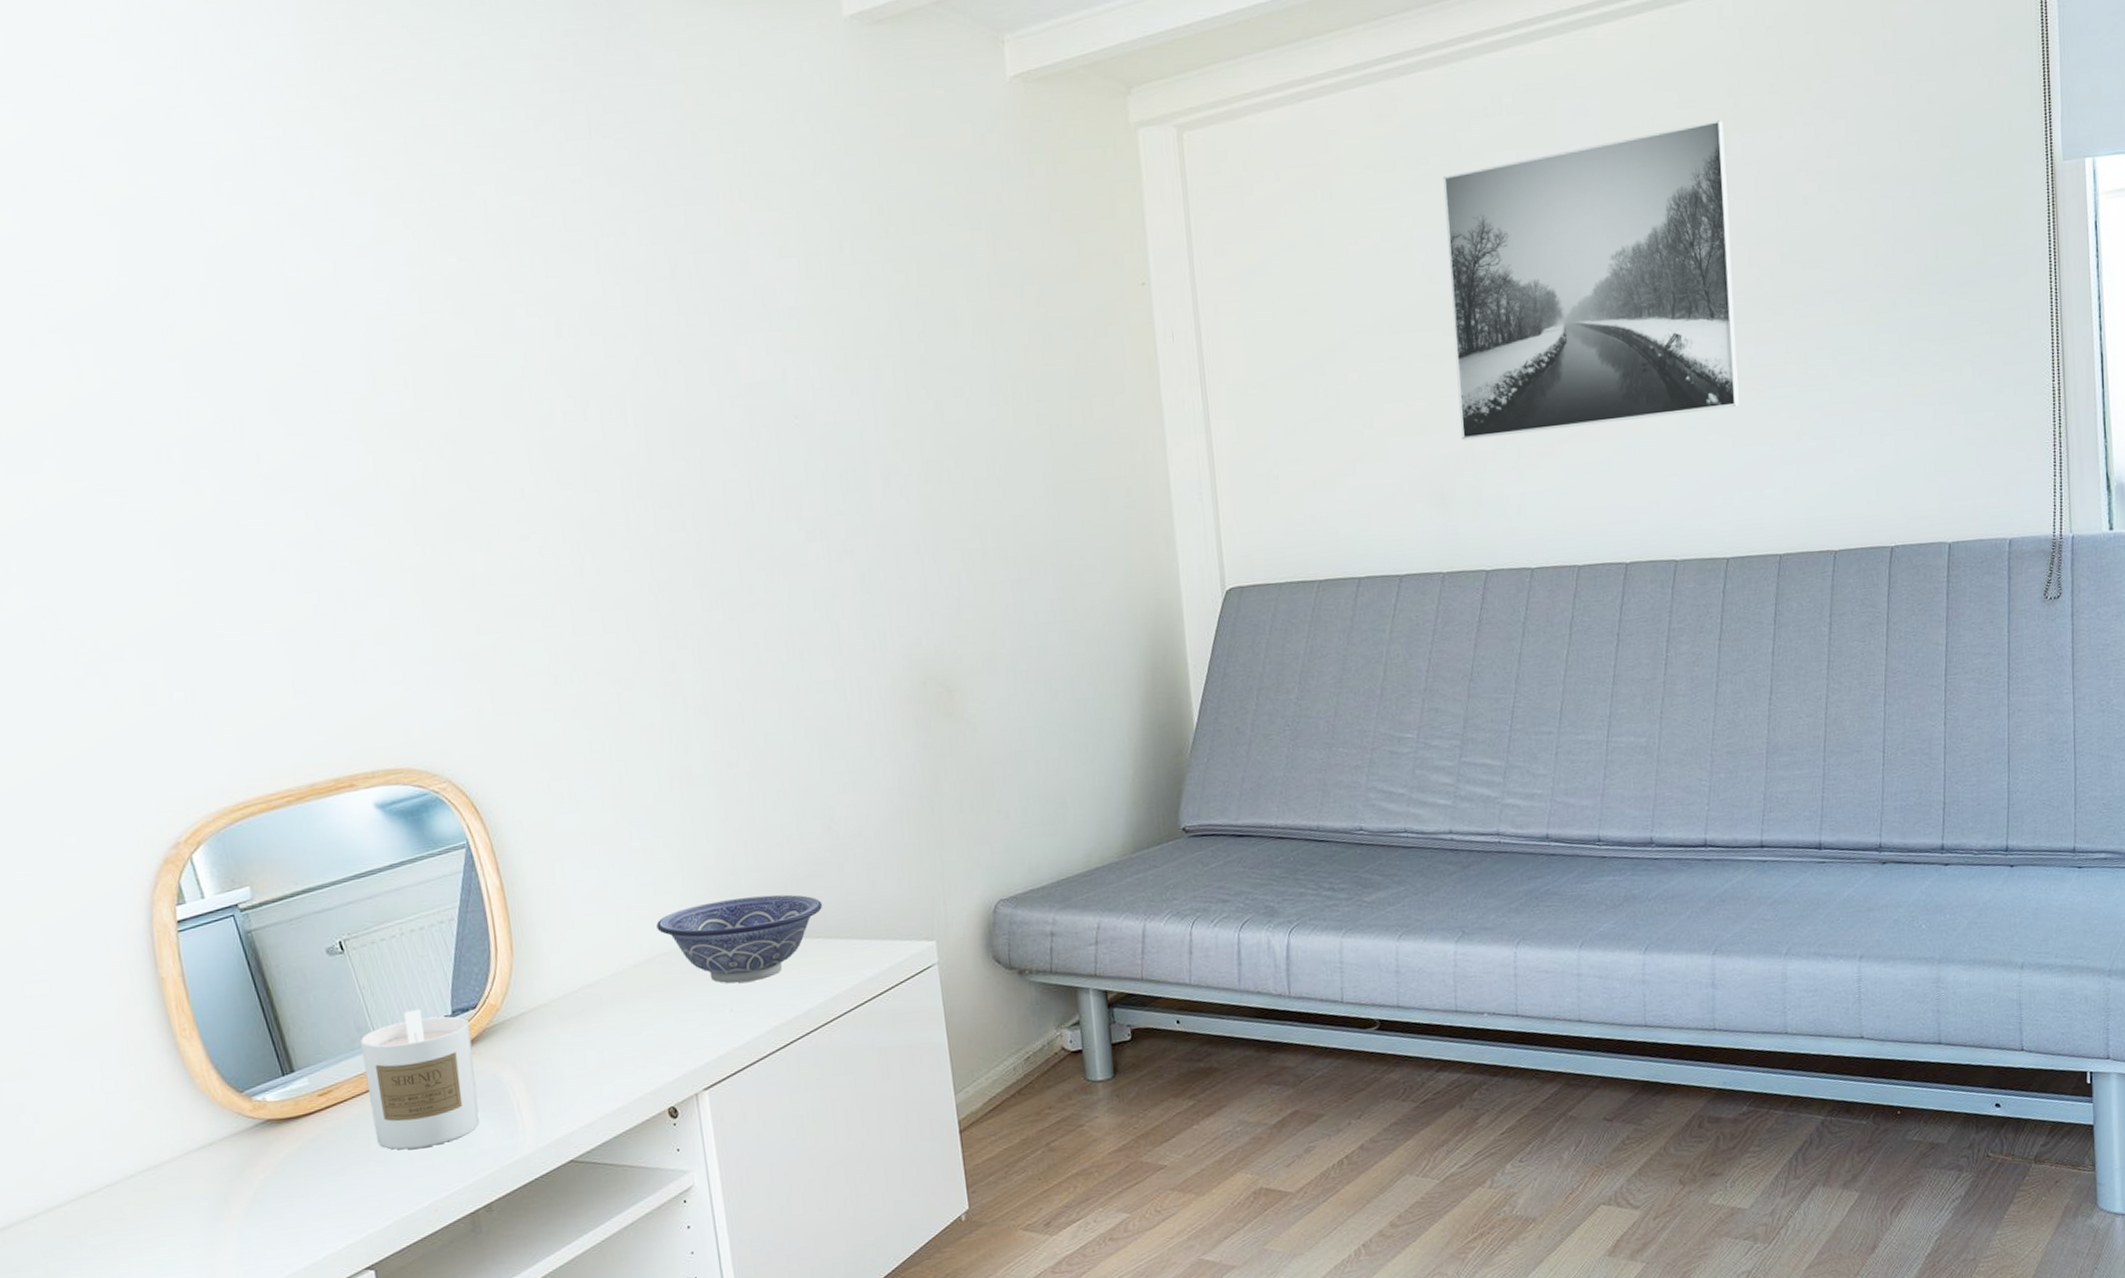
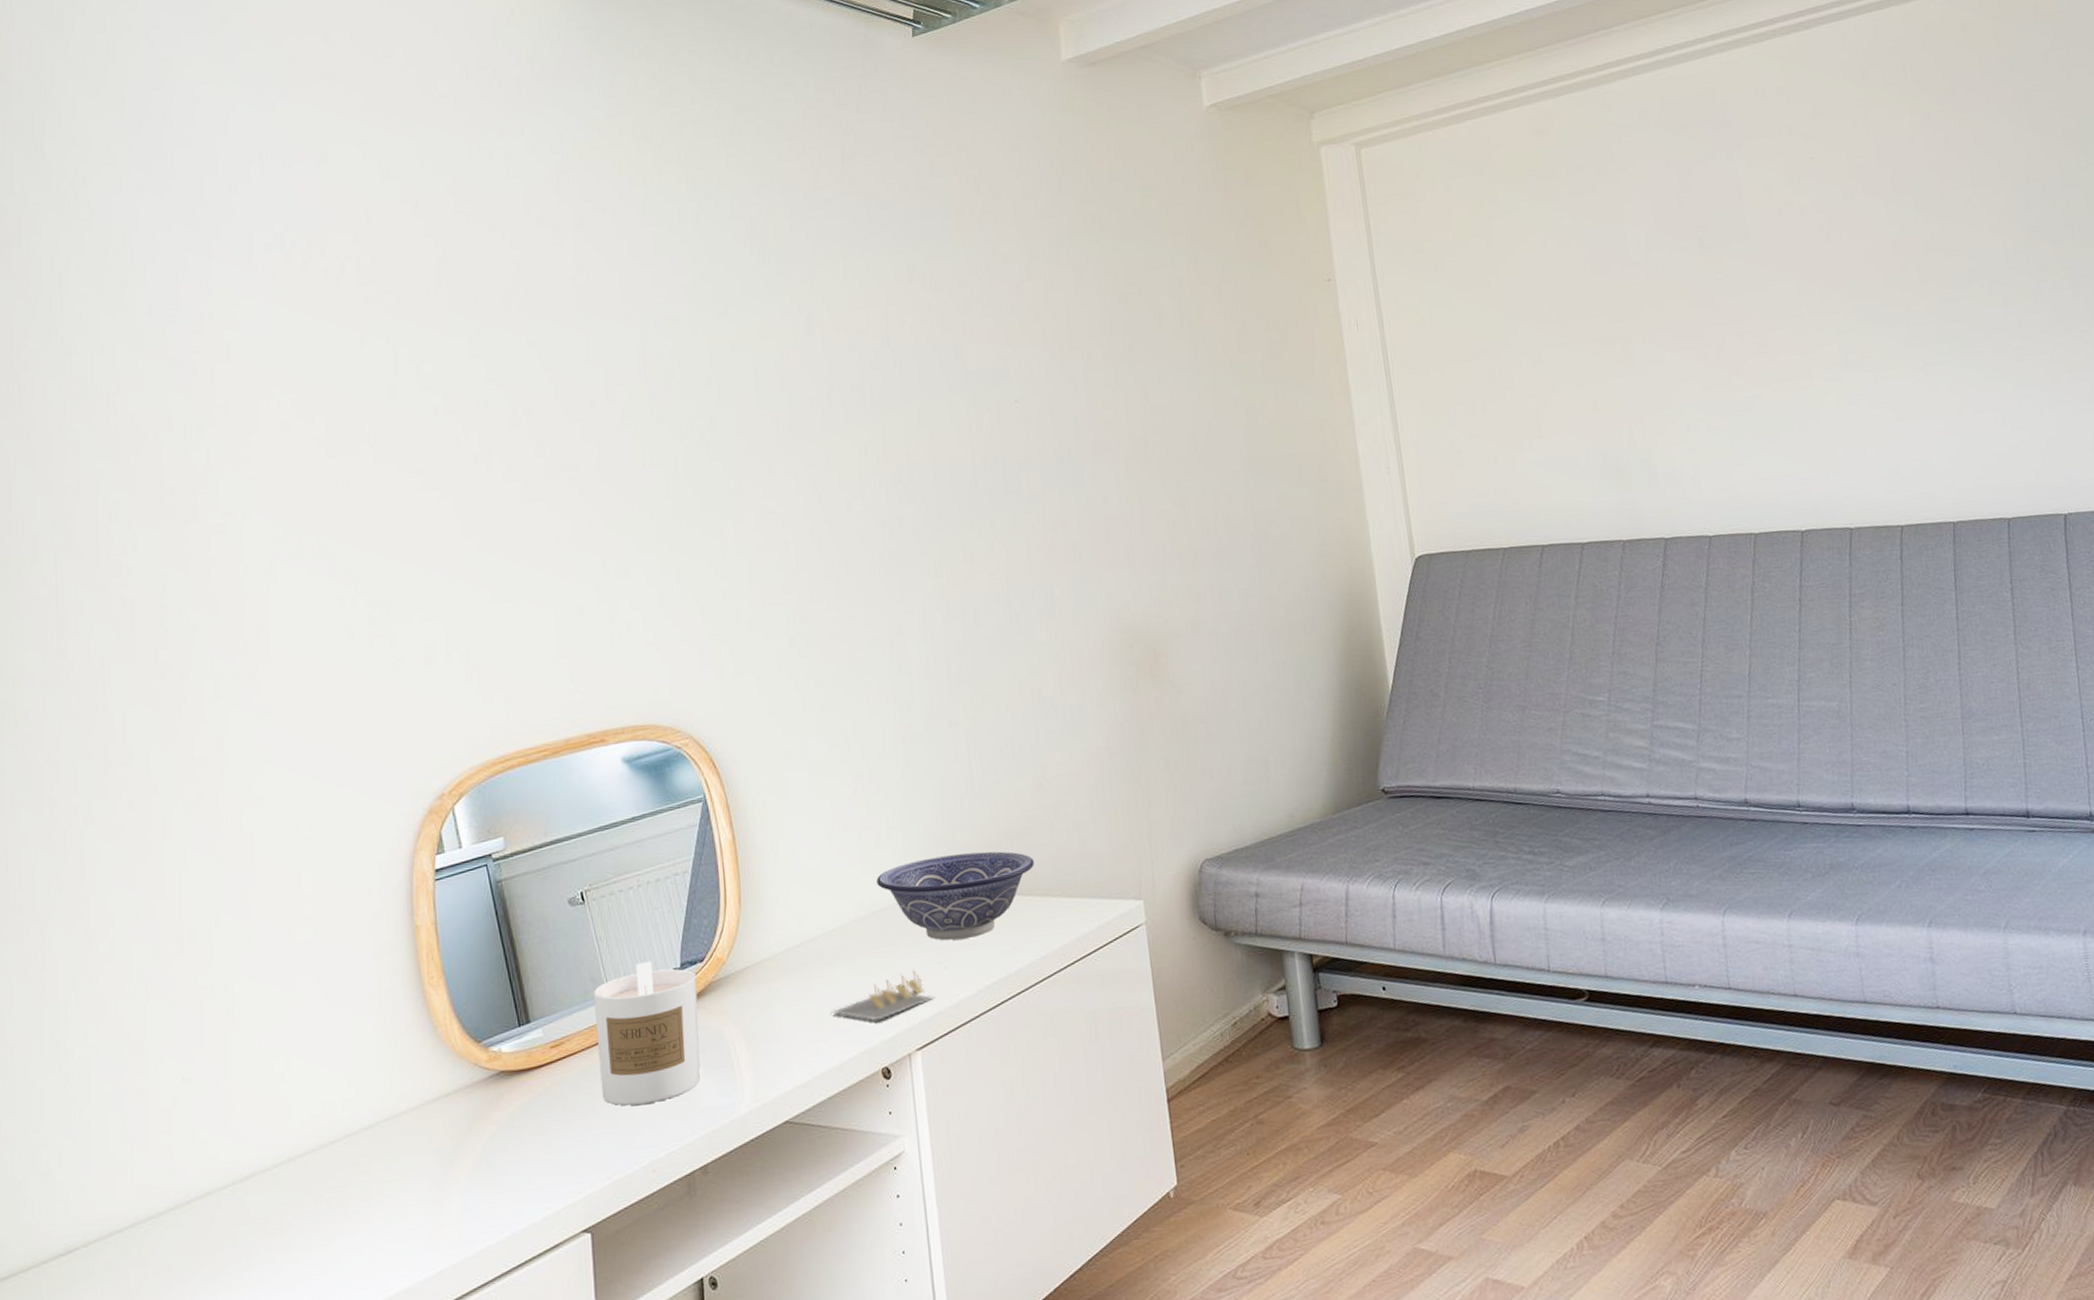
candle: none [613,1013,722,1063] -> present [830,970,936,1021]
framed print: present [1443,120,1739,440] -> none [1599,128,1898,417]

